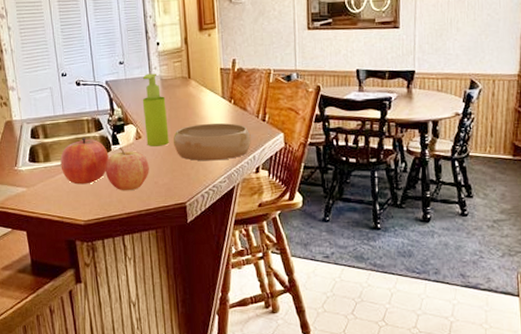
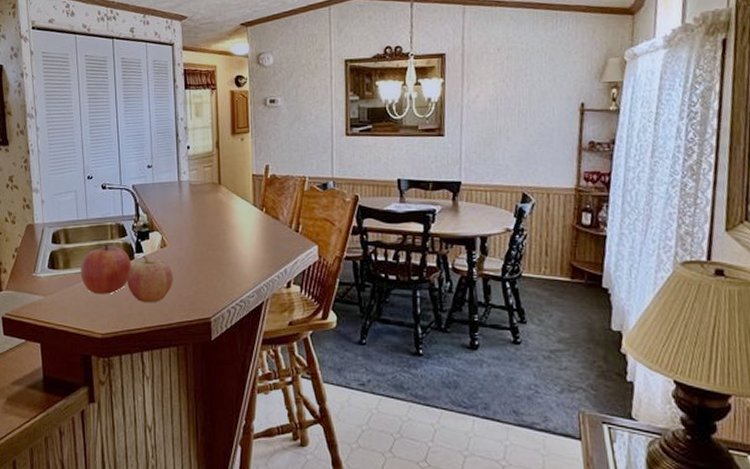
soap dispenser: present [142,73,169,148] -> none [169,178,195,257]
bowl: present [174,122,251,161] -> none [200,232,283,273]

